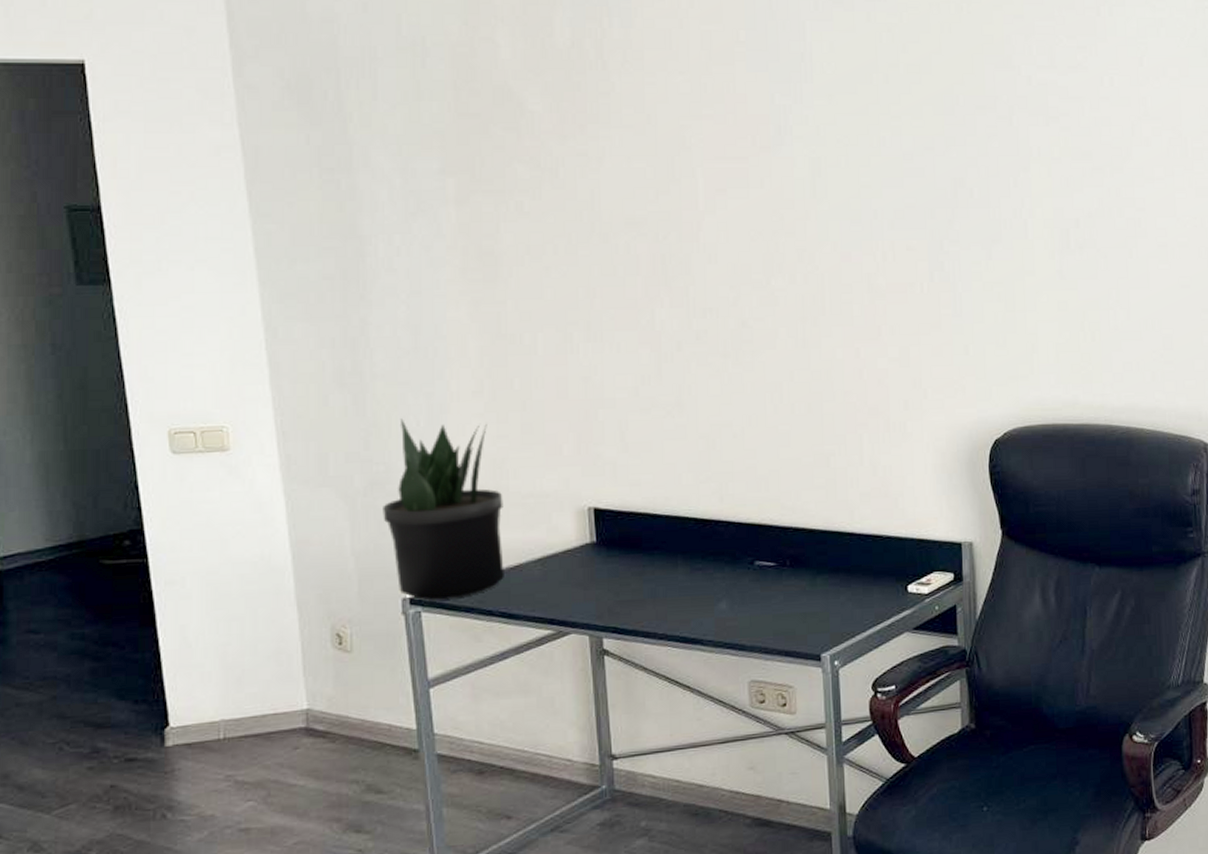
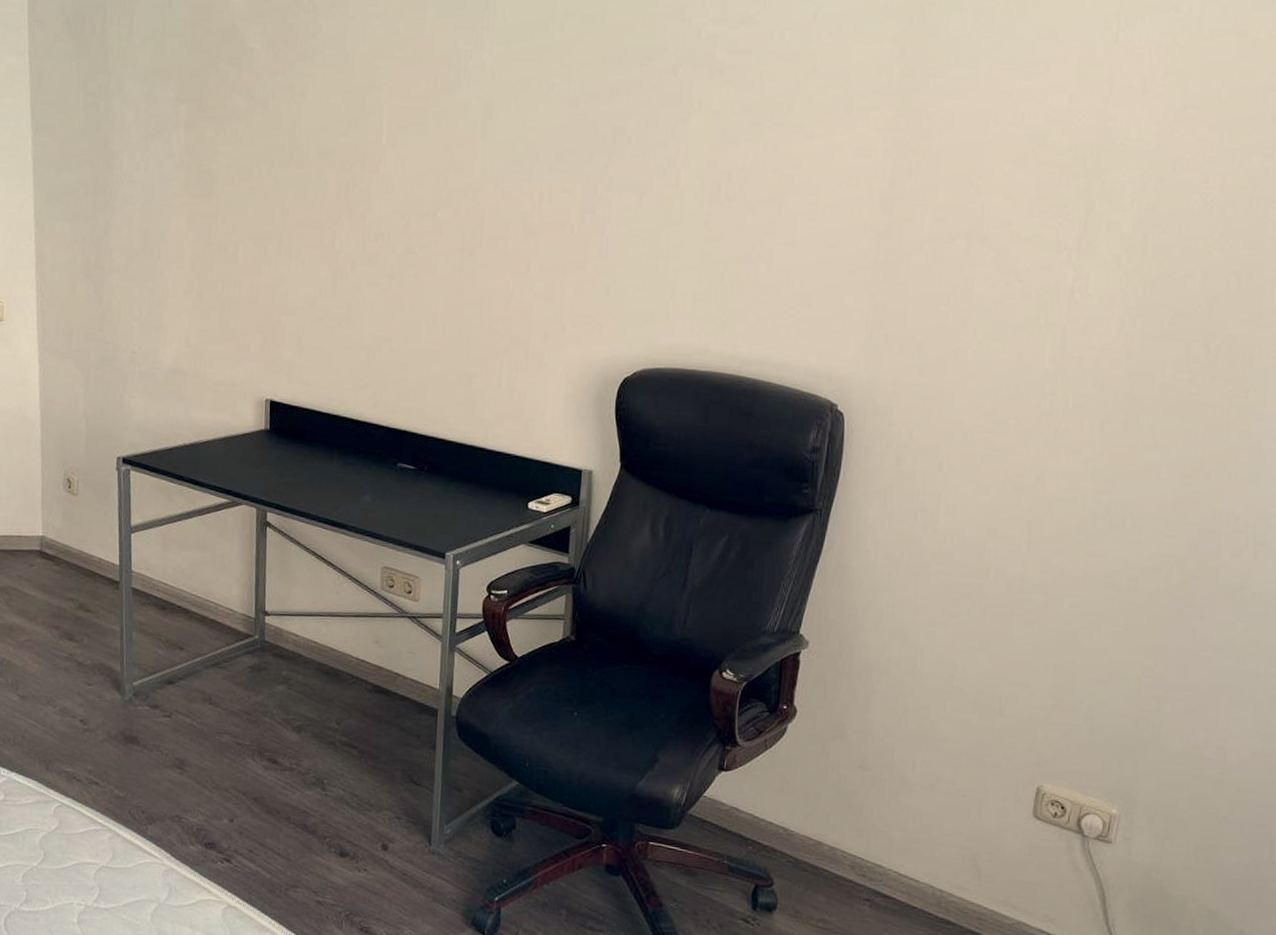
planter: present [383,418,504,599] -> none [108,308,200,462]

